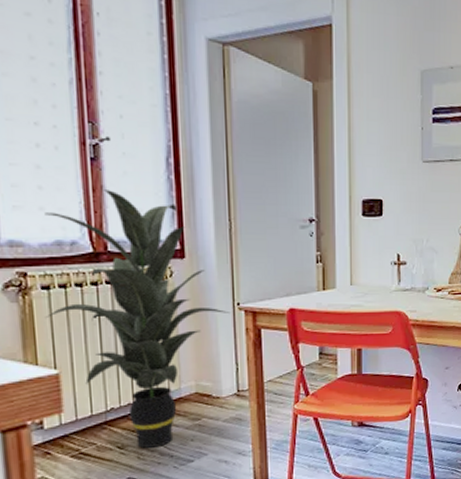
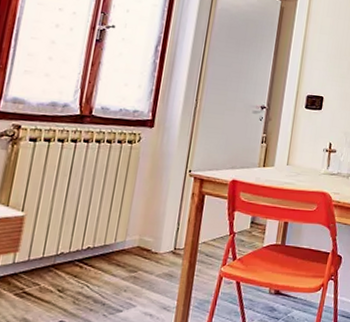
indoor plant: present [44,188,230,448] -> none [26,64,182,294]

